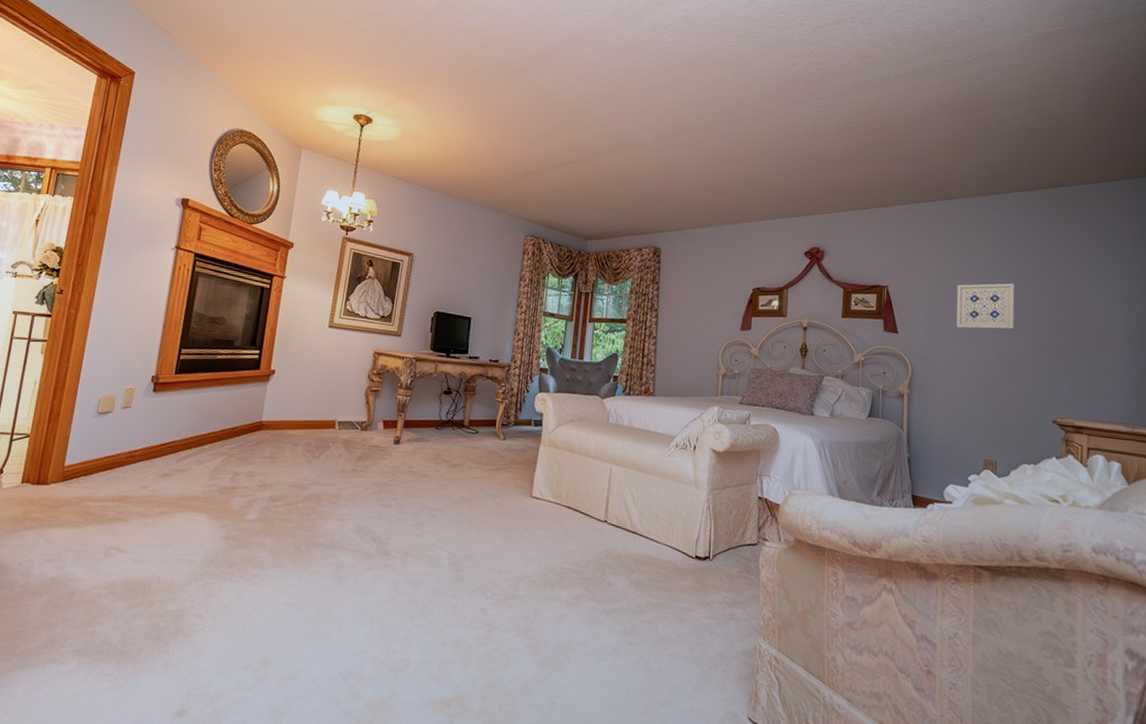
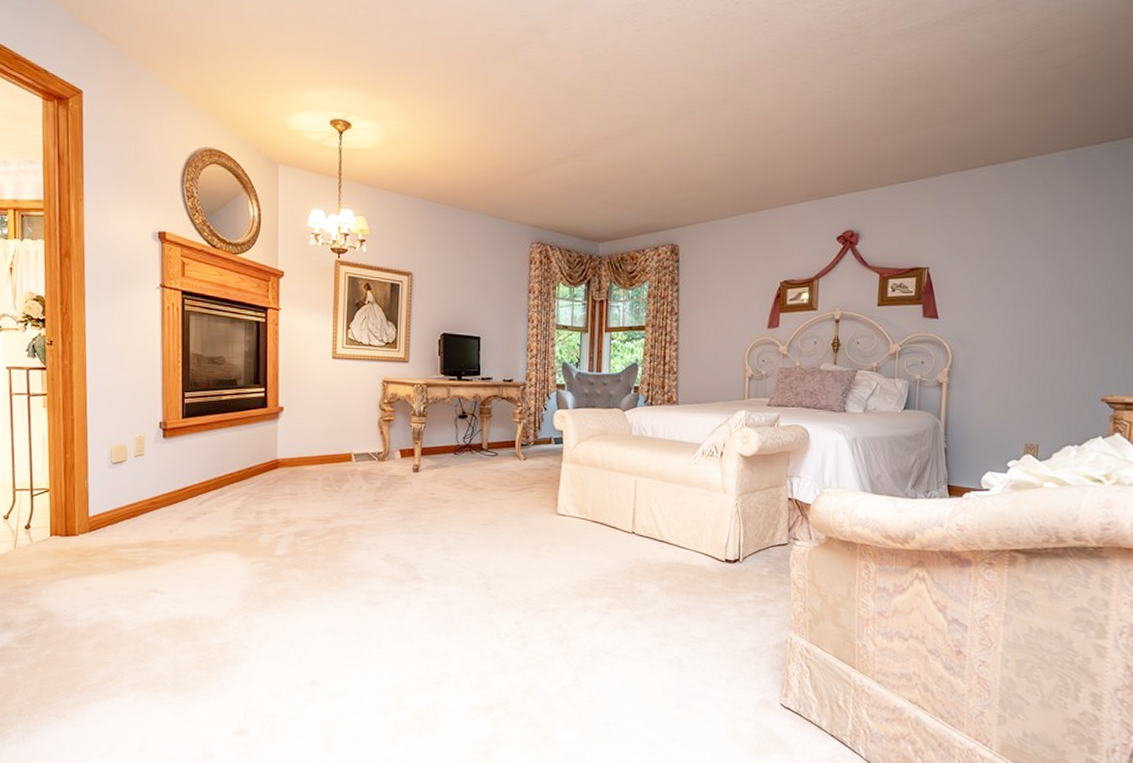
wall art: present [956,283,1015,330] -> none [1002,253,1070,308]

